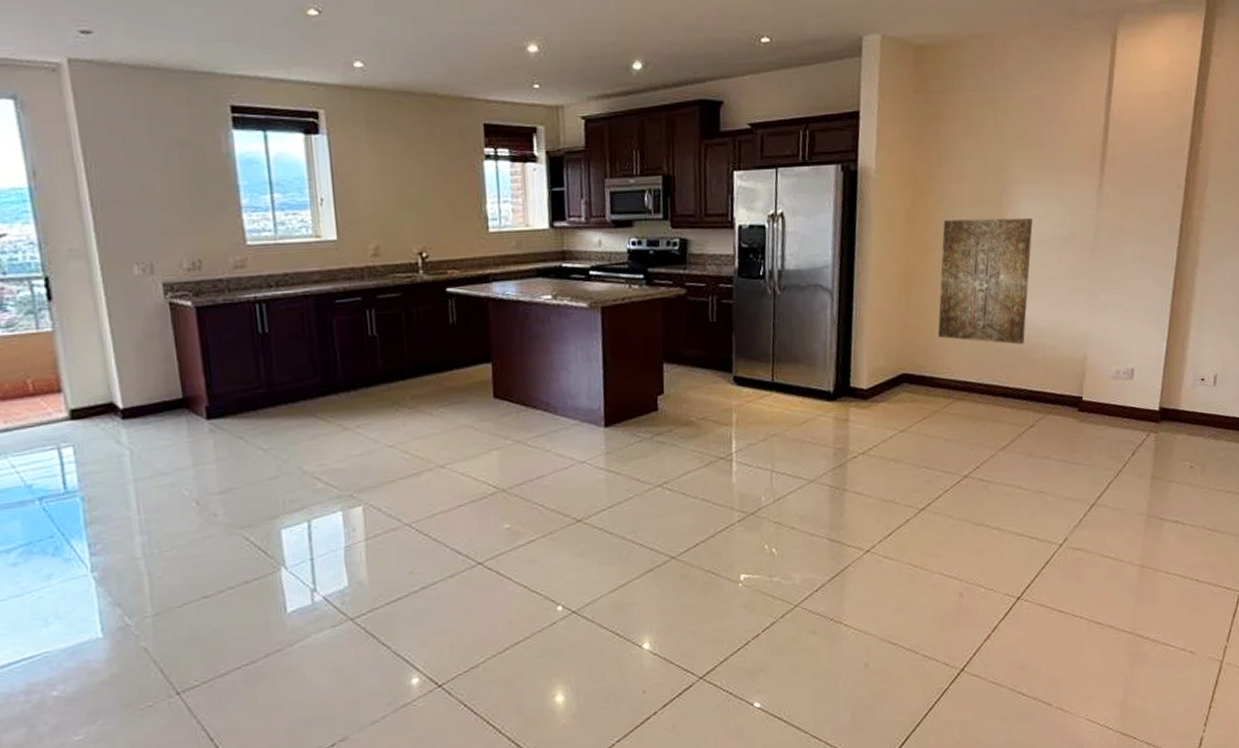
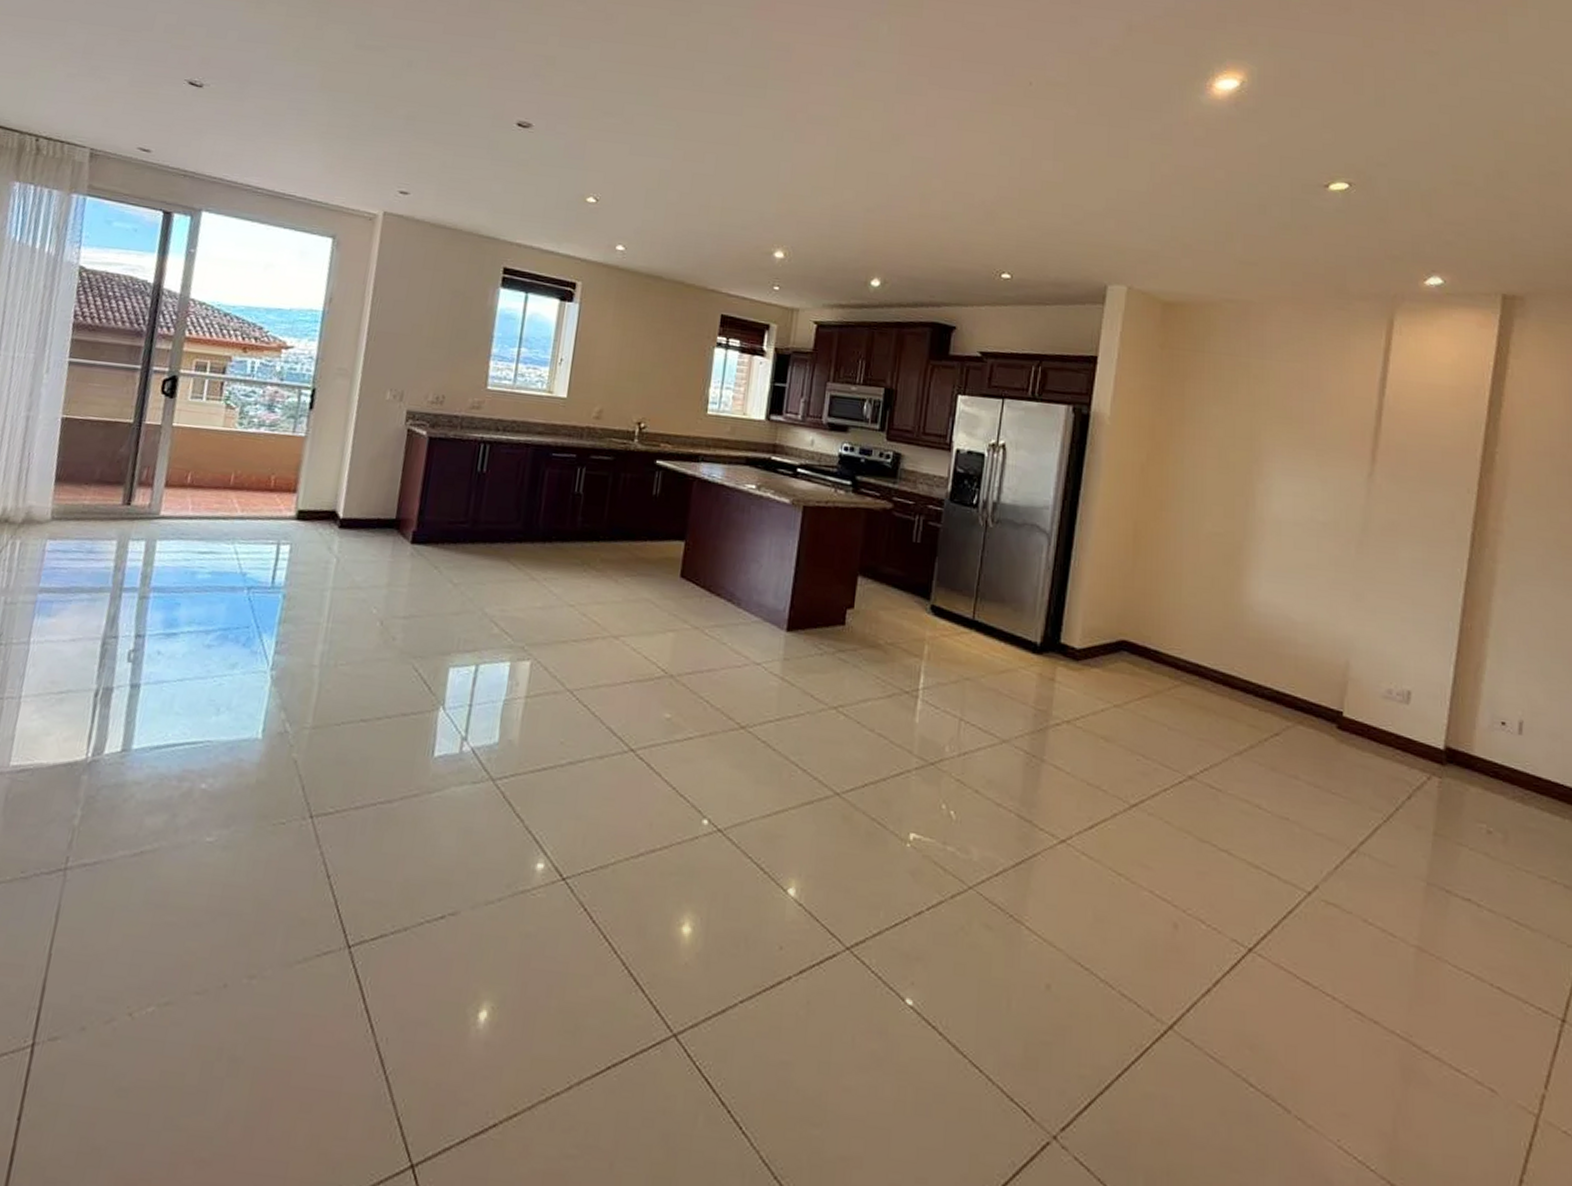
wall art: present [938,218,1033,345] -> none [1168,482,1287,635]

